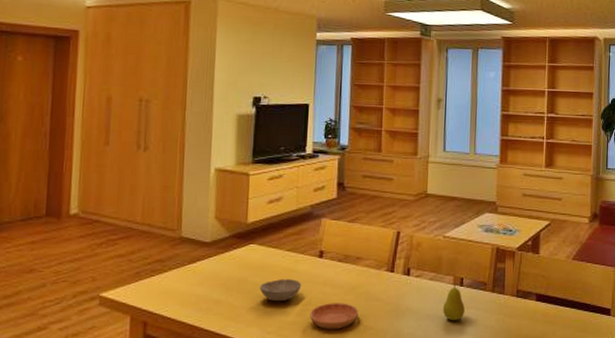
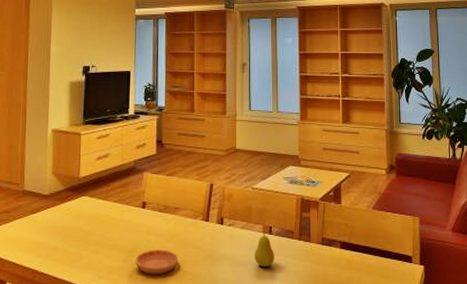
bowl: present [260,279,302,302] -> none [91,228,128,249]

